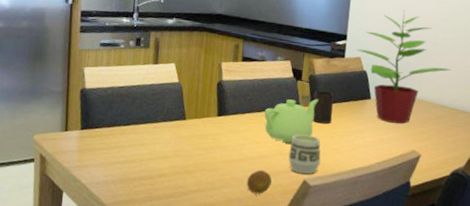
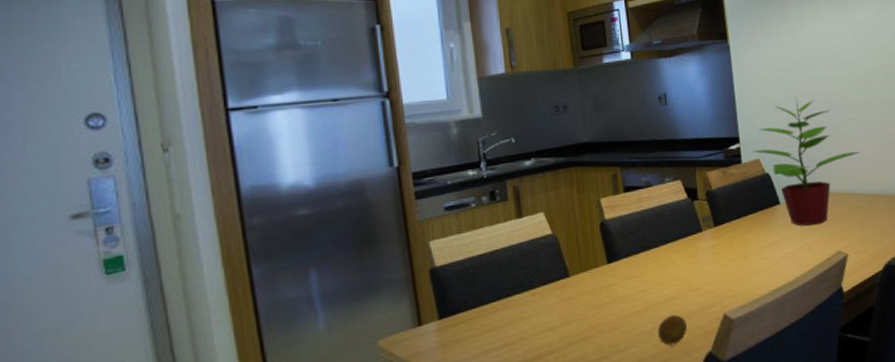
teapot: present [264,99,319,144] -> none [662,218,724,277]
cup: present [288,134,321,175] -> none [700,260,739,309]
cup: present [312,91,334,124] -> none [715,206,741,245]

